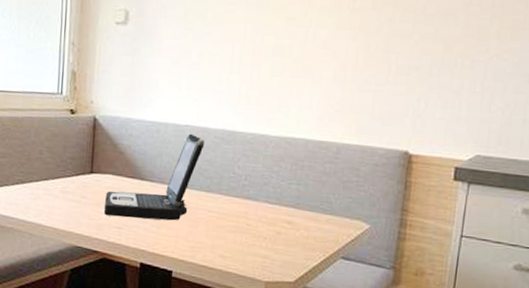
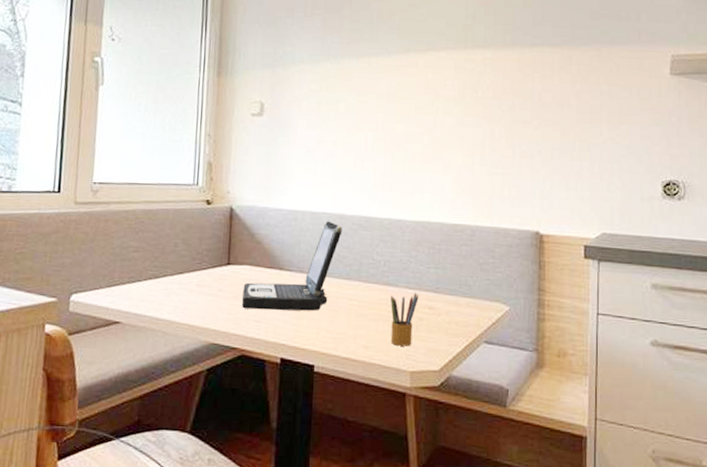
pencil box: none [247,207,278,258] -> present [390,292,419,346]

